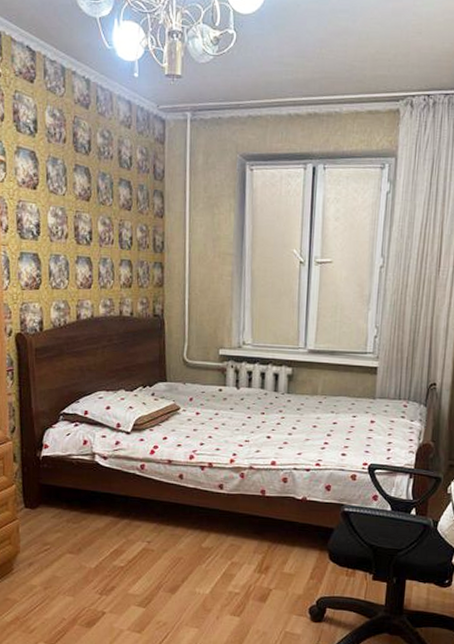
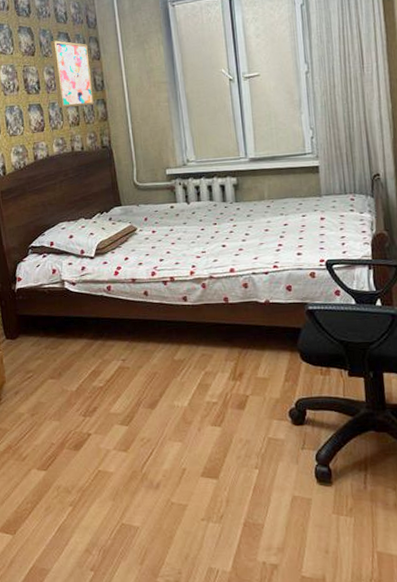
wall art: none [109,187,152,268] -> present [50,40,95,108]

